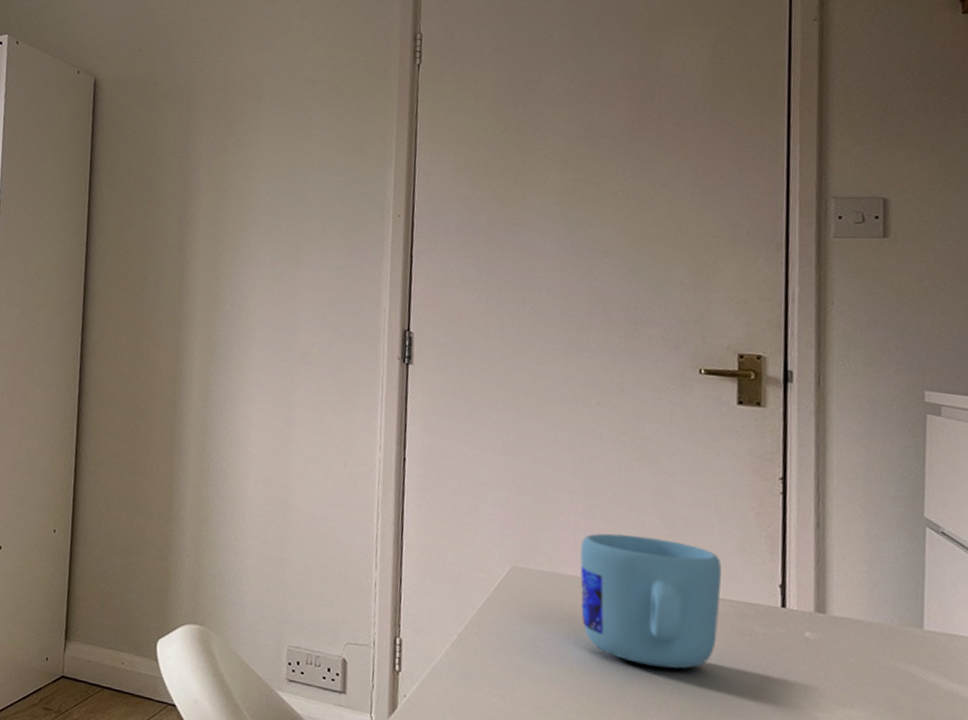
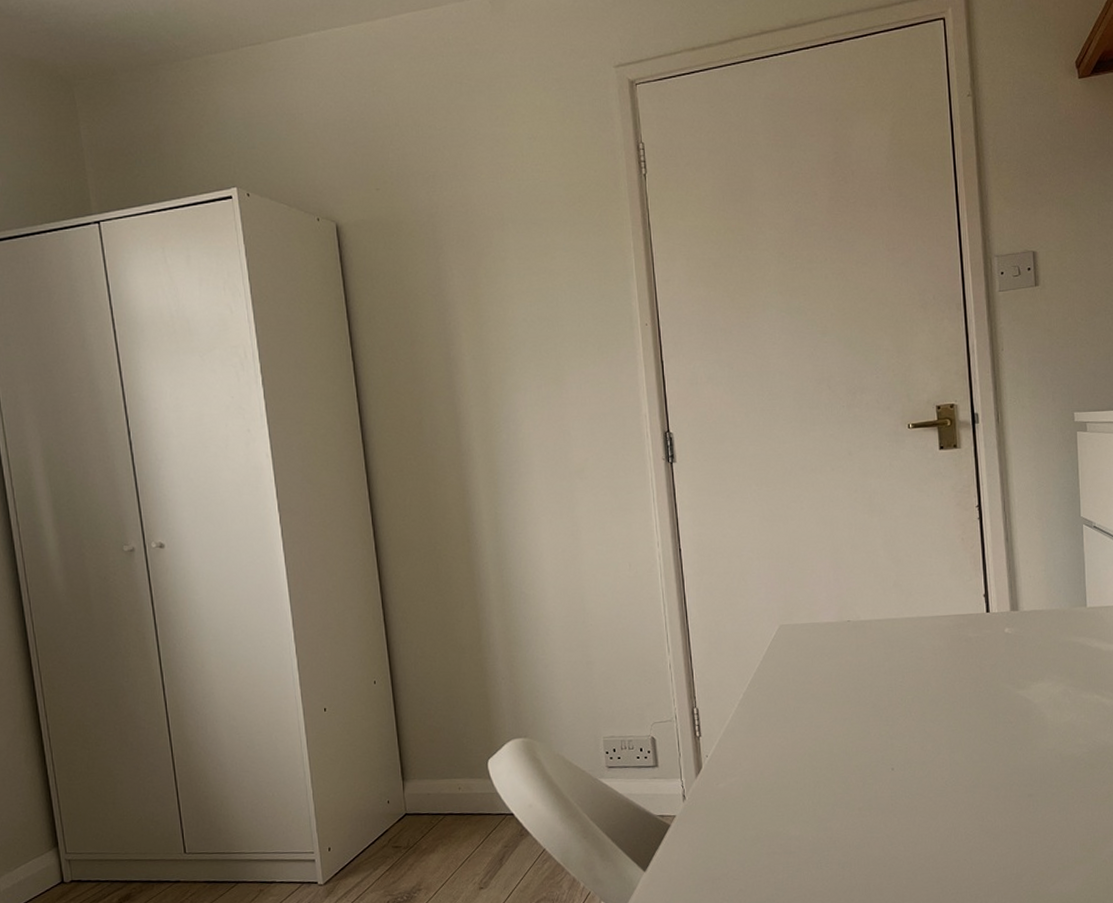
mug: present [580,533,722,669] -> none [832,576,942,684]

